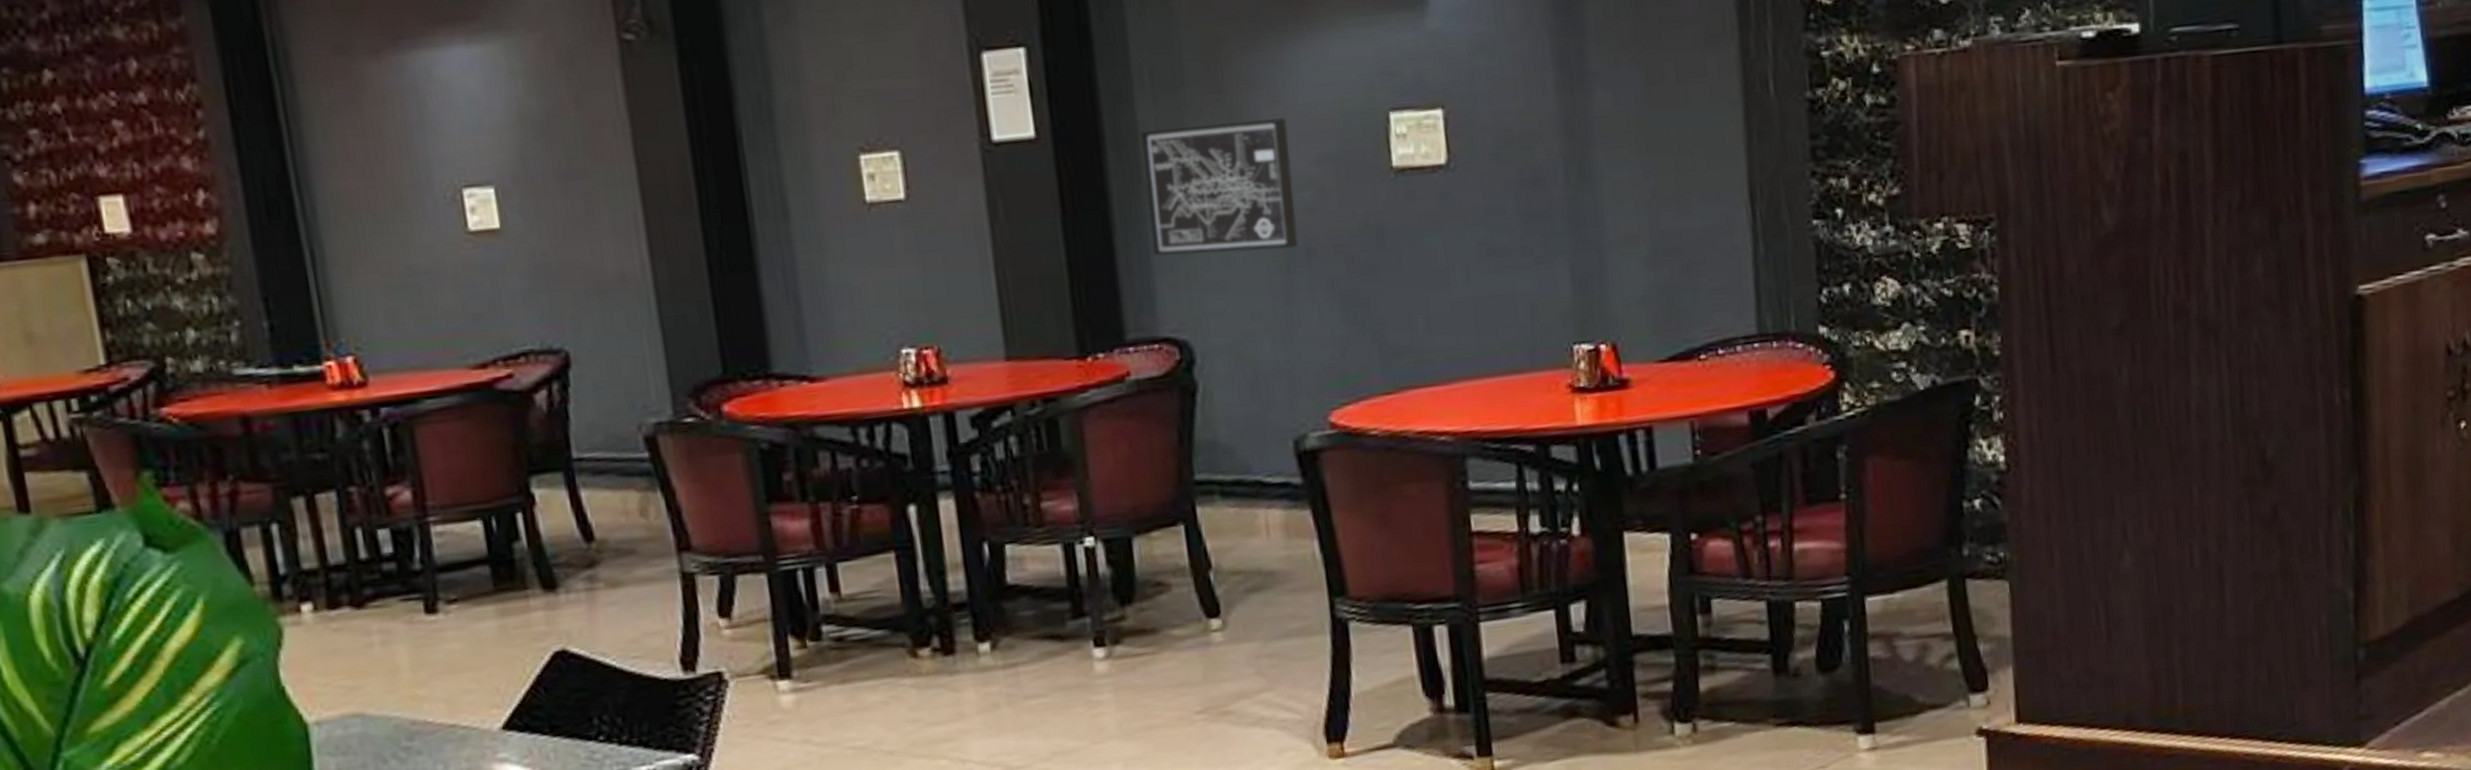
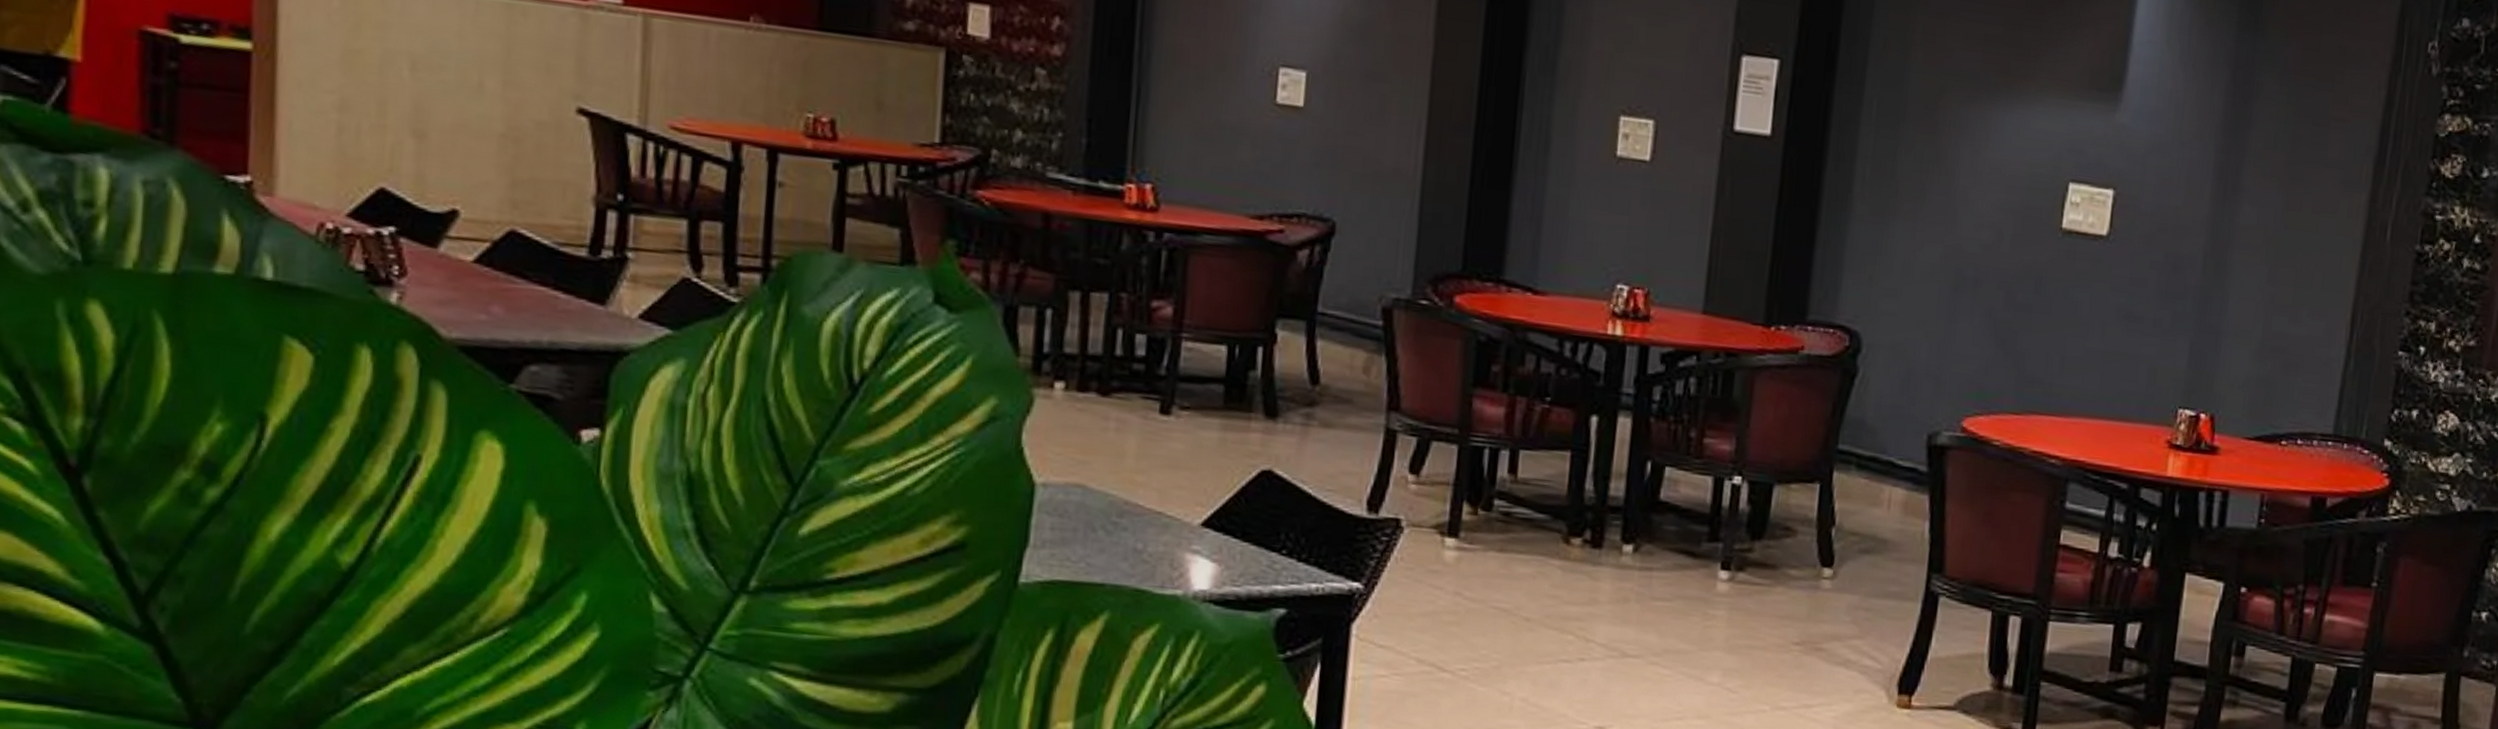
wall art: present [1140,118,1299,257] -> none [1846,150,1983,275]

